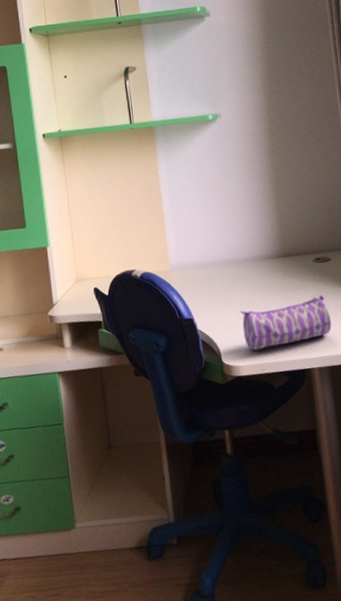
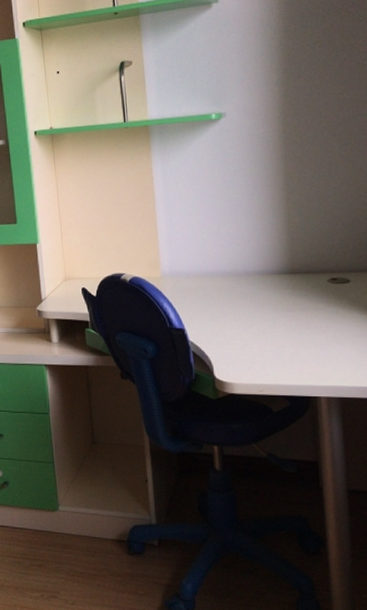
pencil case: present [240,295,332,351] -> none [237,319,346,370]

